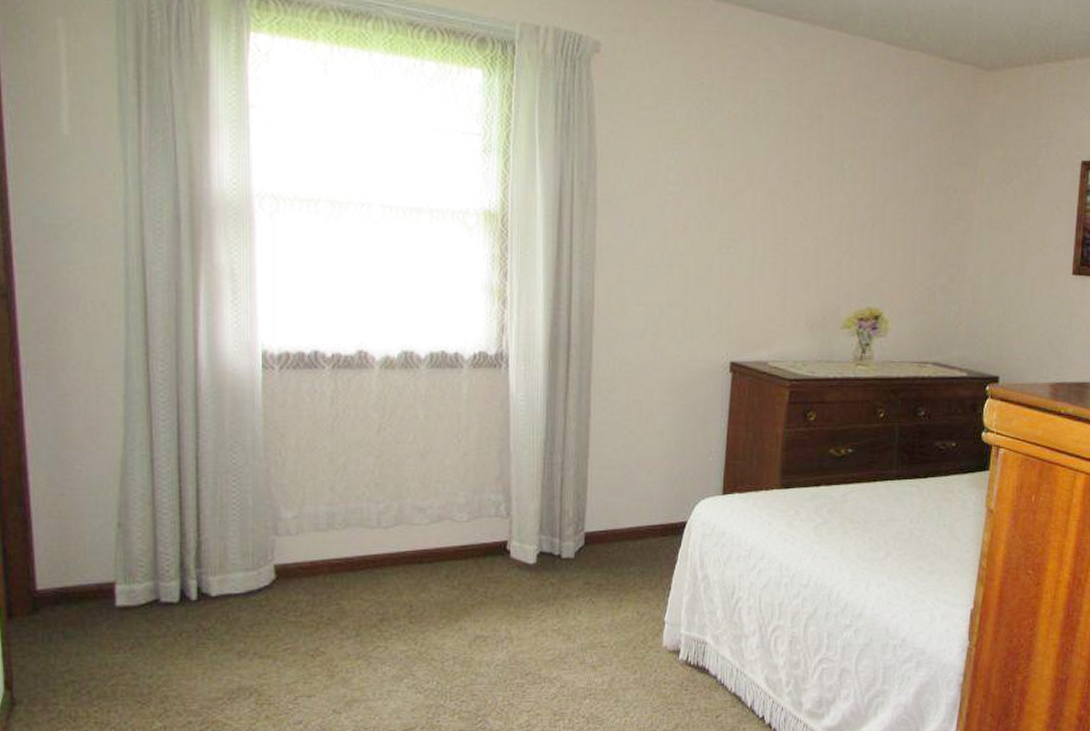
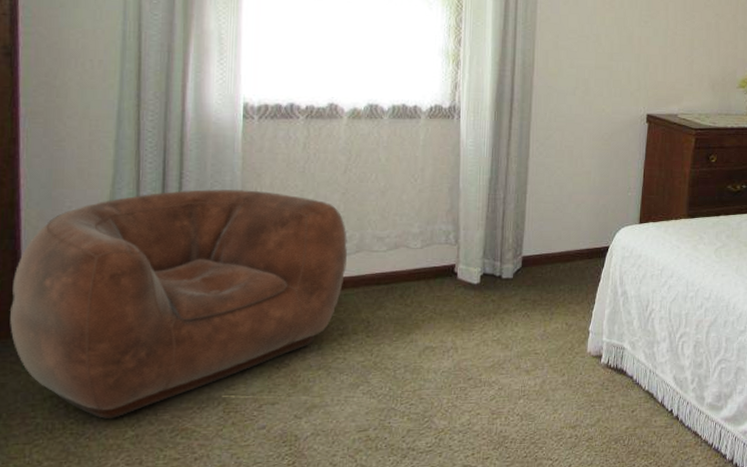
armchair: none [24,451,384,707] -> present [10,189,347,419]

